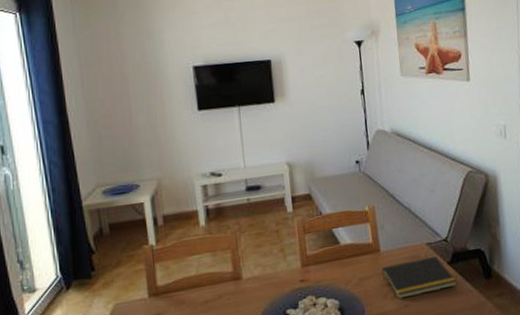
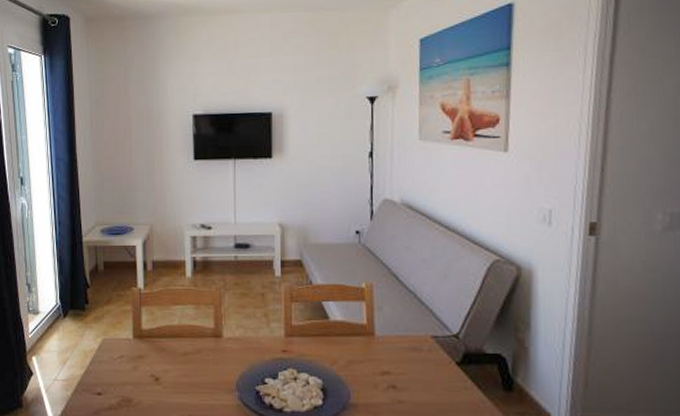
notepad: present [381,255,457,299] -> none [373,351,466,393]

